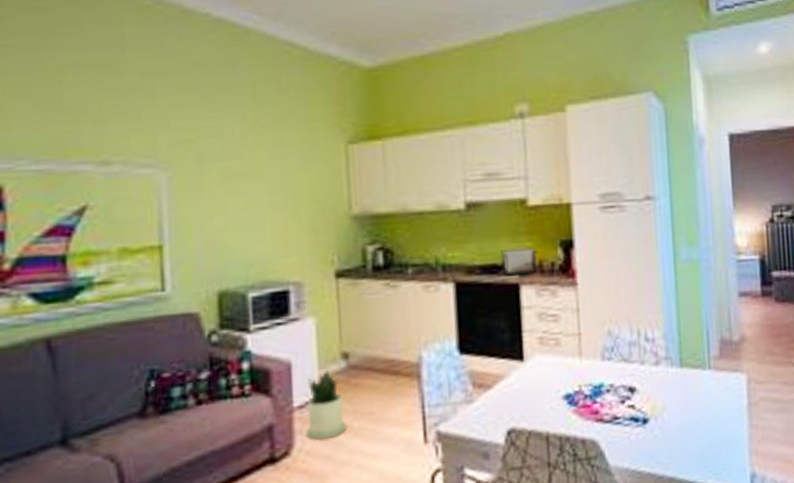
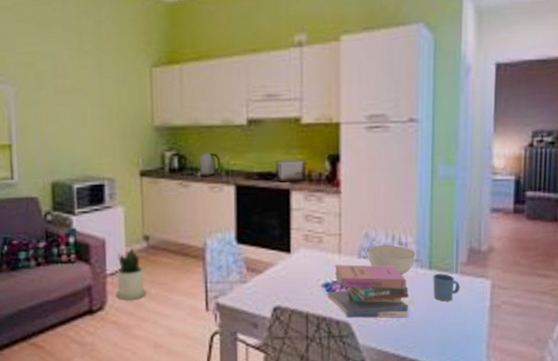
kettle: none [408,244,435,274] -> present [199,152,220,176]
books: none [569,366,663,435] -> present [327,264,409,318]
bowl: none [611,342,664,378] -> present [367,245,415,276]
mug: none [685,371,715,404] -> present [433,274,460,302]

